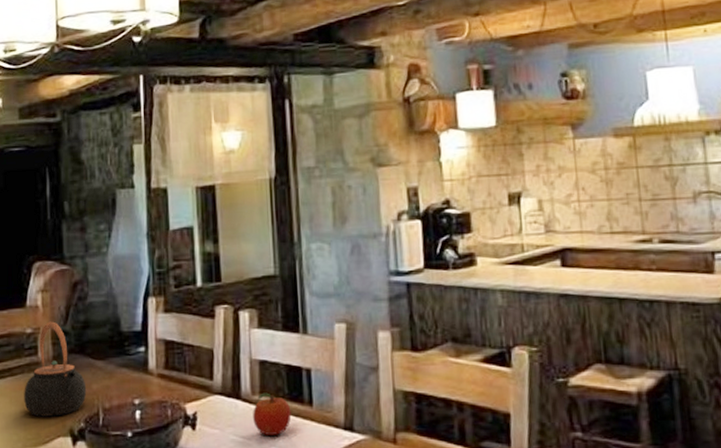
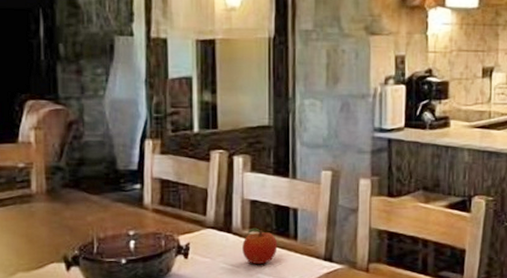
teapot: present [24,321,87,417] -> none [16,157,81,244]

